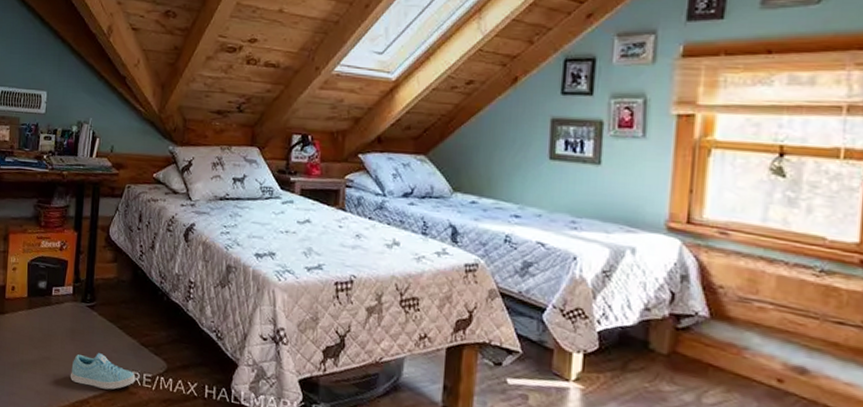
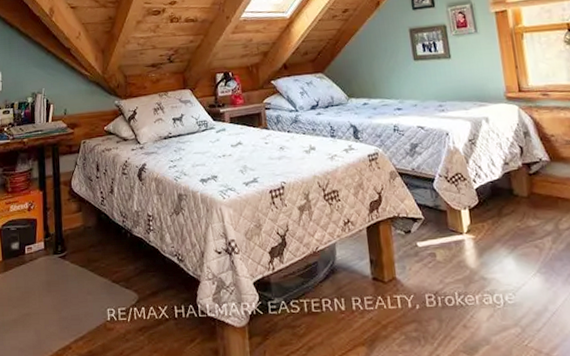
sneaker: present [70,353,136,390] -> none [50,298,112,333]

